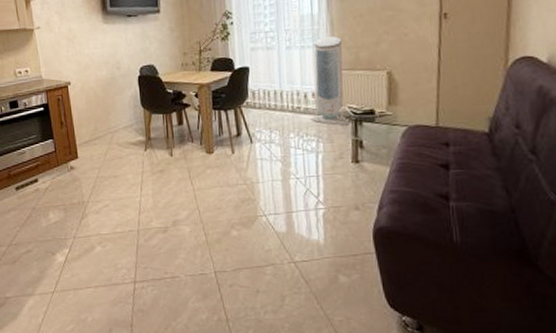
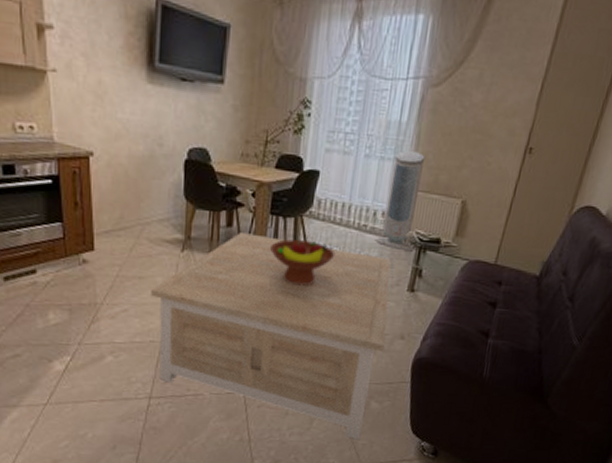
coffee table: none [125,128,341,317] -> present [151,233,391,440]
fruit bowl: none [218,128,276,169] -> present [270,239,336,286]

